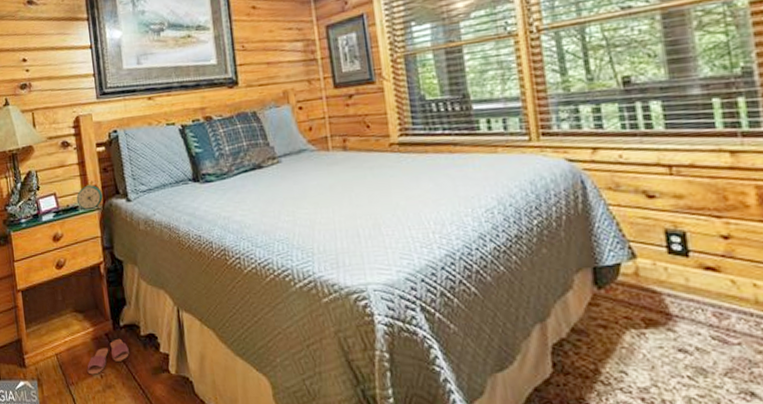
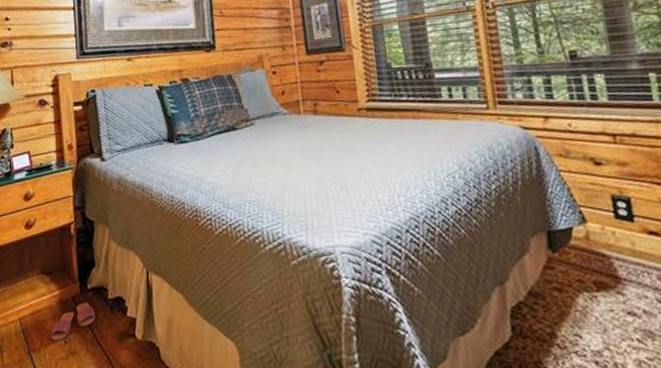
alarm clock: present [76,184,103,211] -> none [50,143,77,170]

